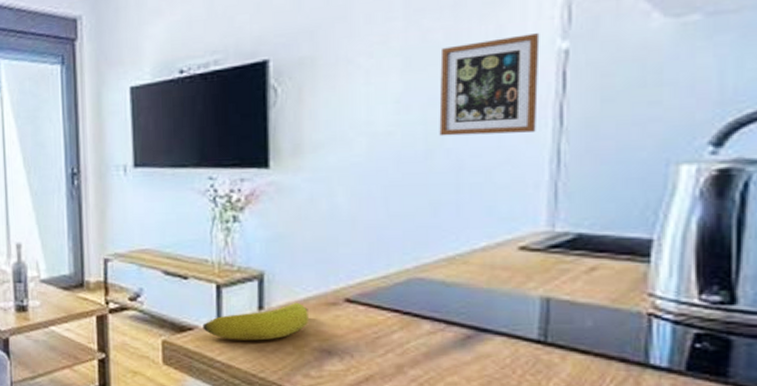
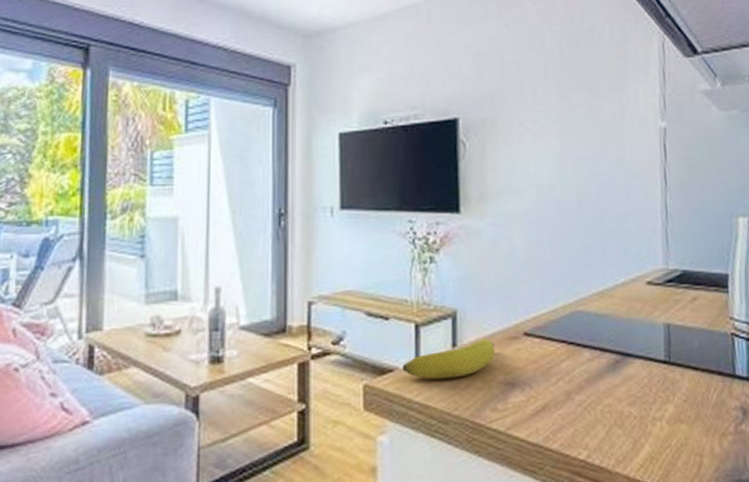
picture frame: present [439,33,540,136] -> none [584,114,651,190]

